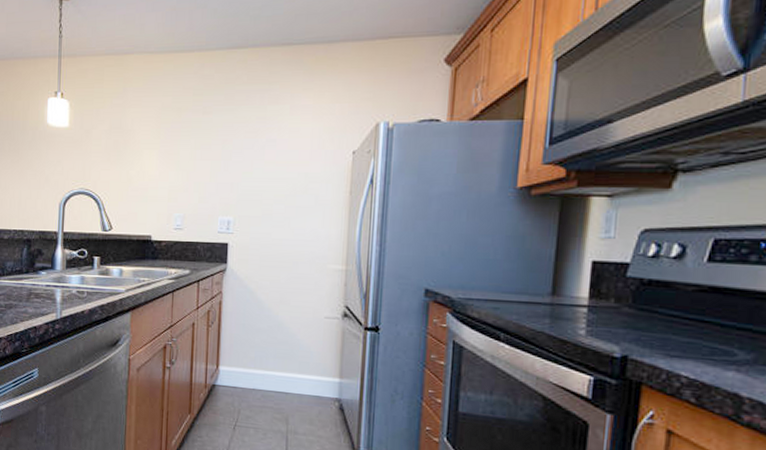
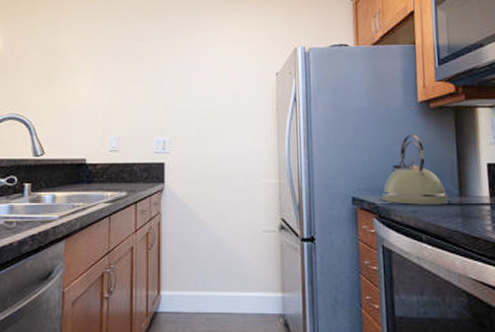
kettle: none [458,224,539,304] -> present [381,134,450,206]

